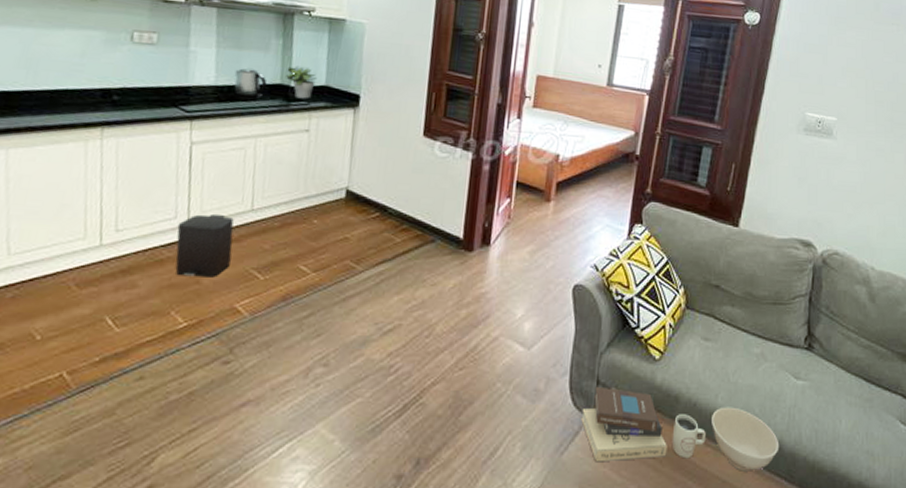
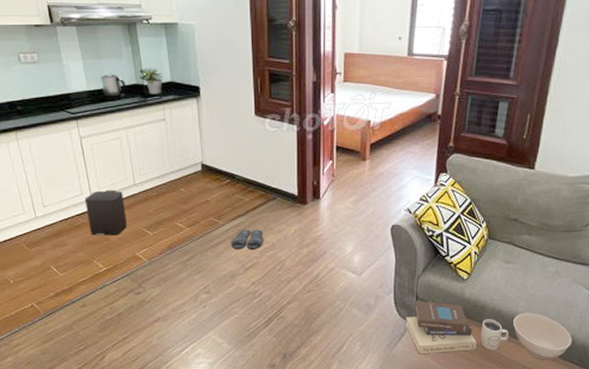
slippers: none [368,279,413,307] -> present [231,229,264,250]

